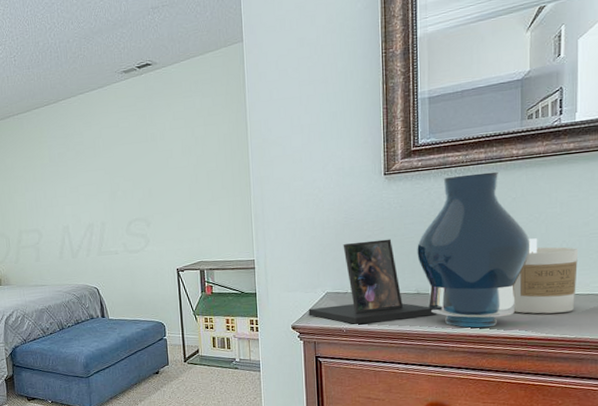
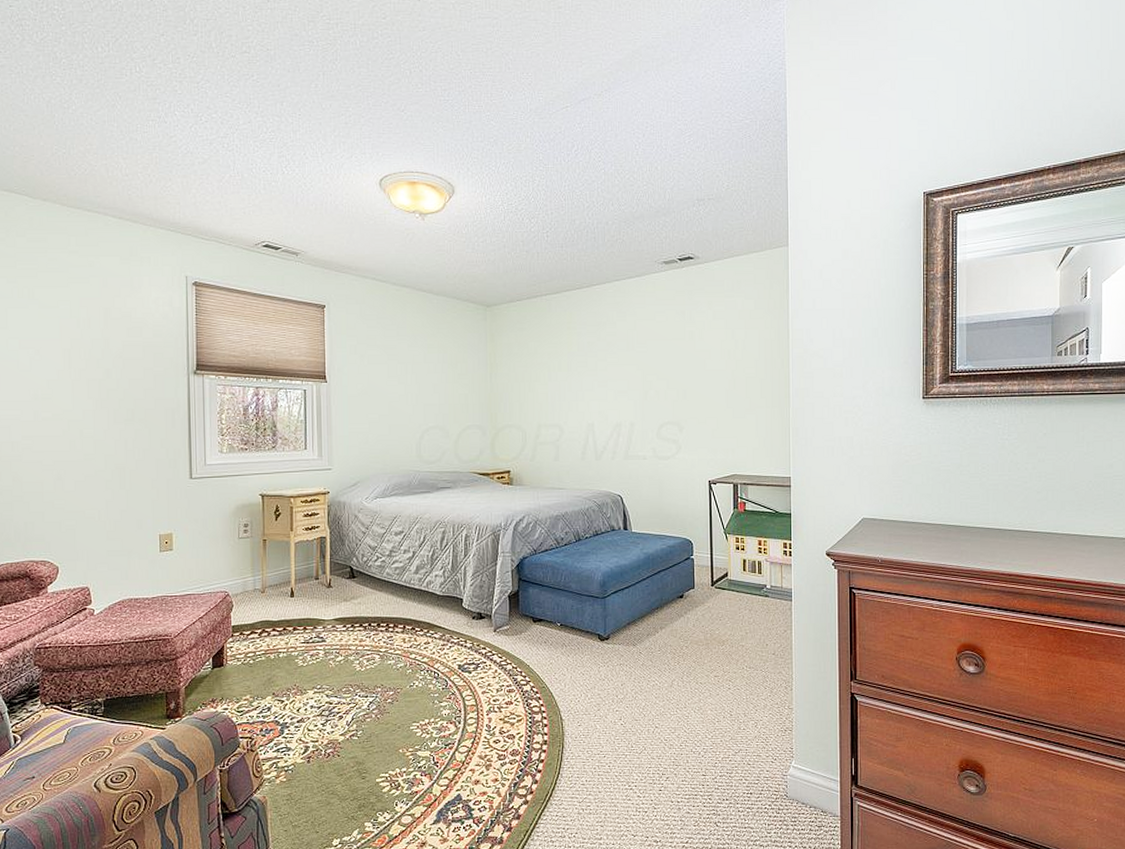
photo frame: present [308,239,436,325] -> none [844,465,970,555]
vase: present [416,171,530,328] -> none [952,405,1060,566]
candle: present [513,238,579,314] -> none [1043,476,1104,555]

